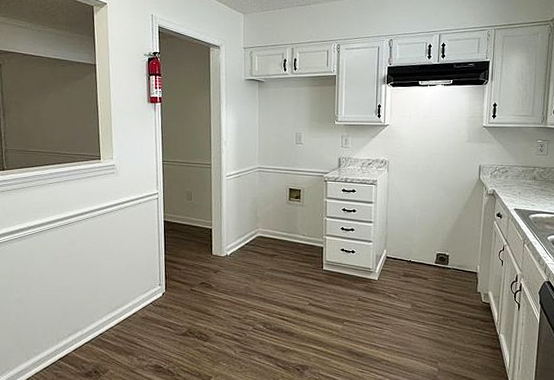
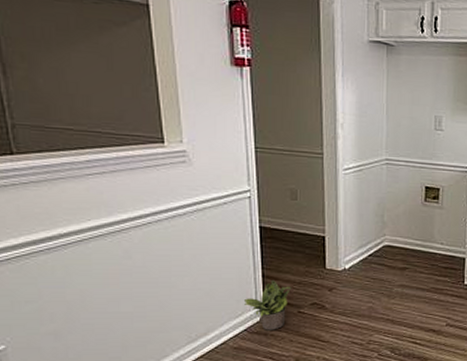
potted plant: none [151,264,187,304] -> present [245,280,292,330]

